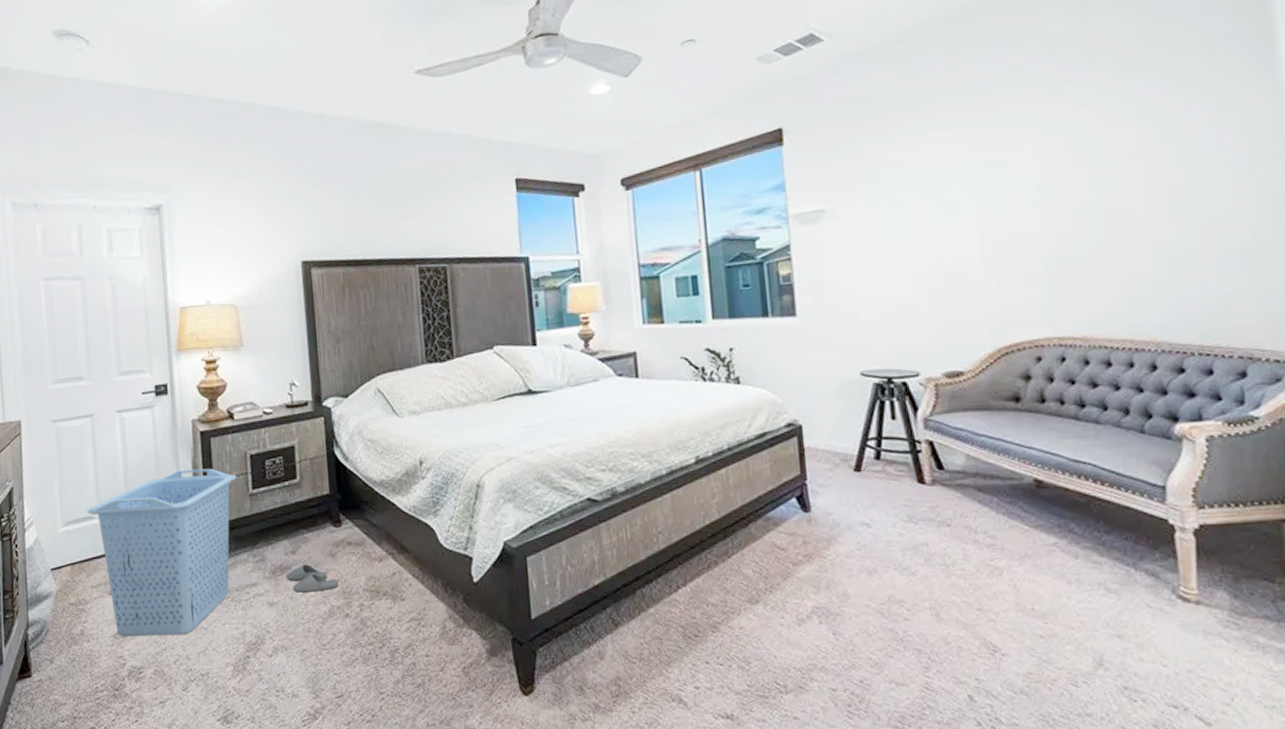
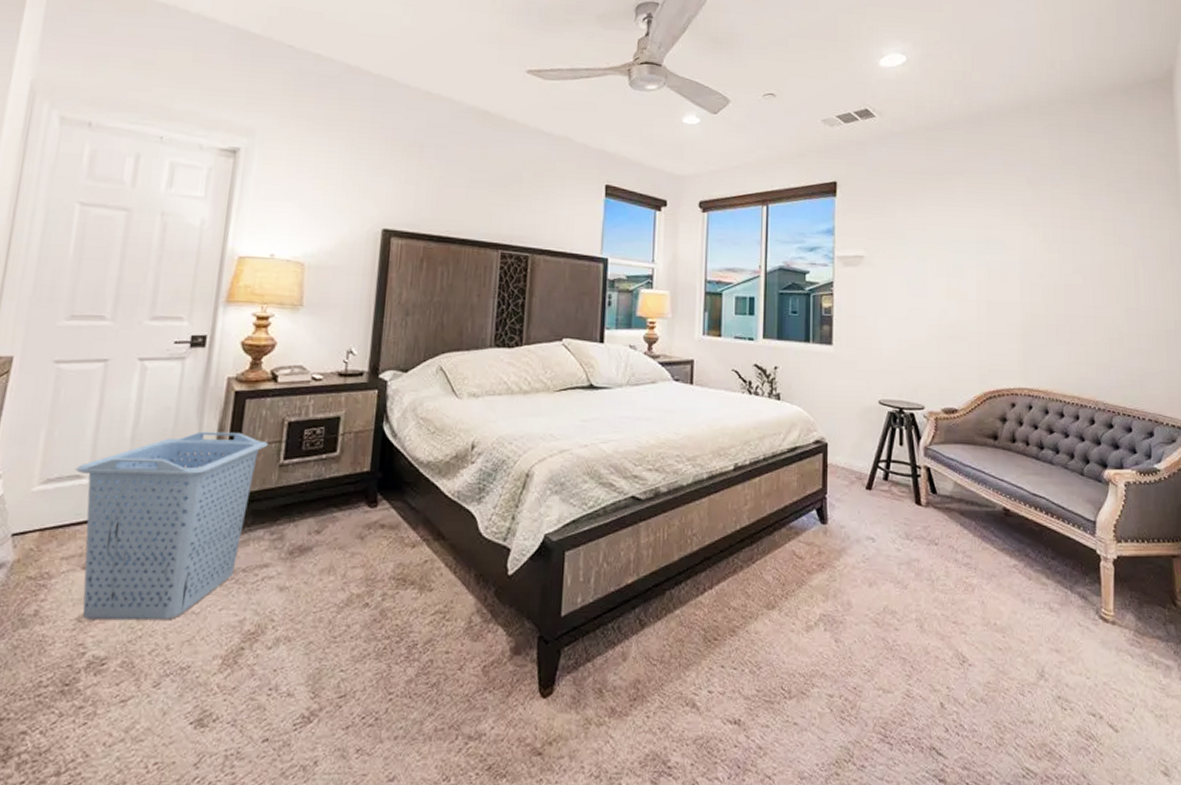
slippers: present [286,564,339,593] -> none [304,546,363,577]

